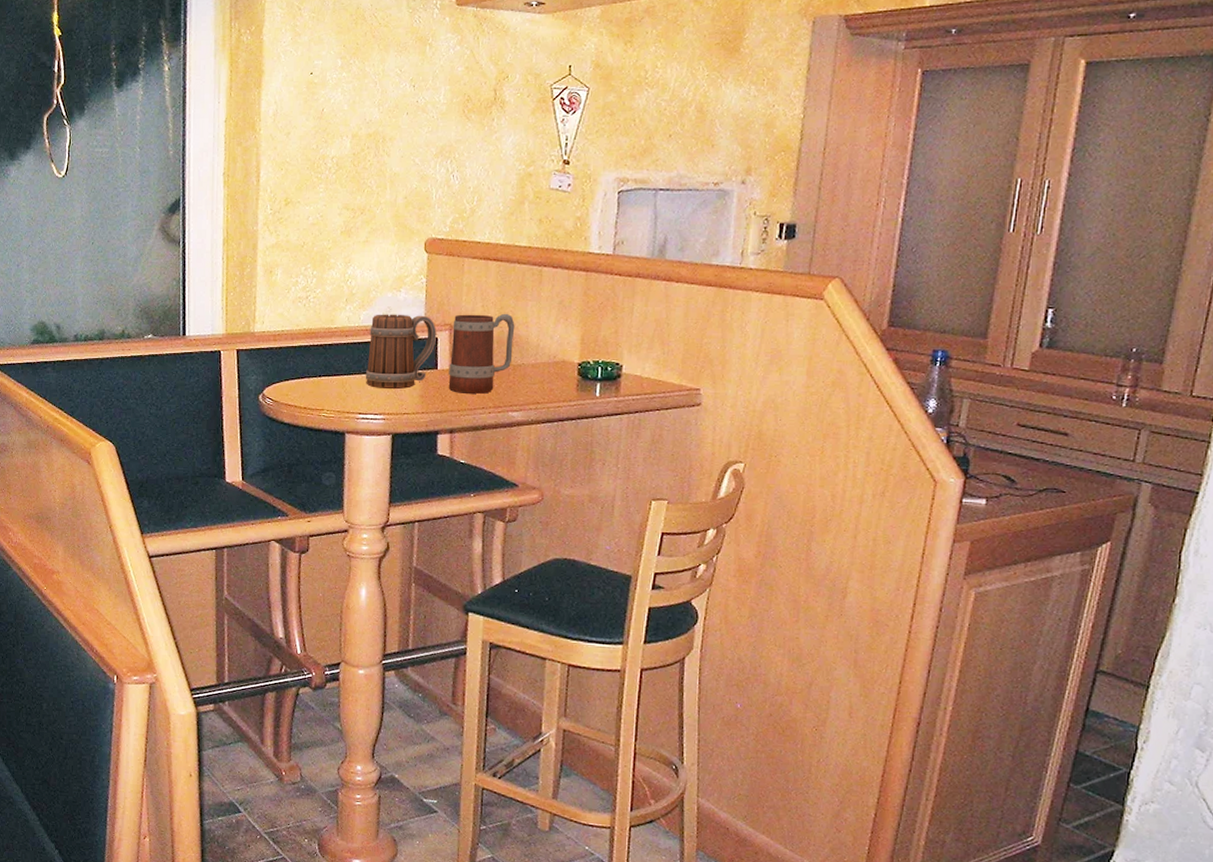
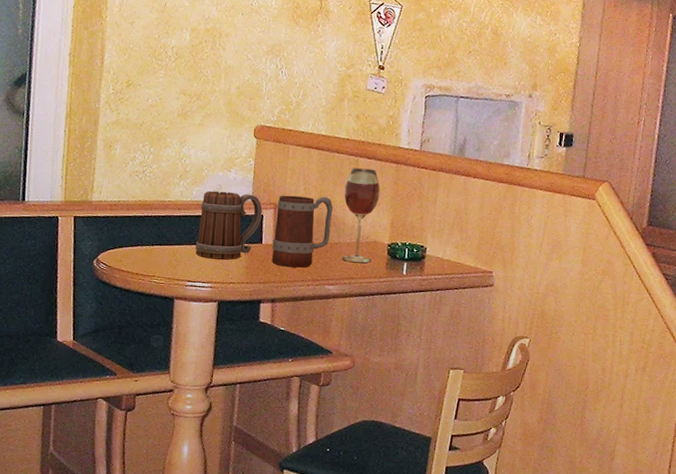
wineglass: none [527,279,568,386] -> present [342,168,380,263]

